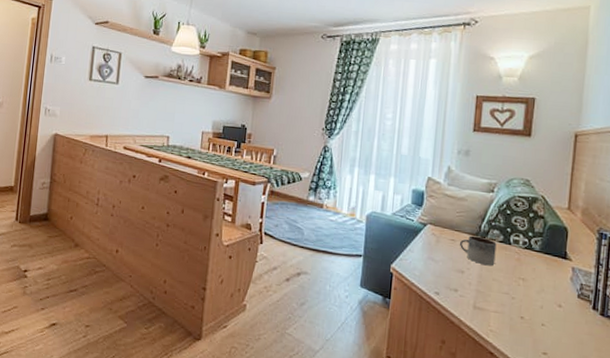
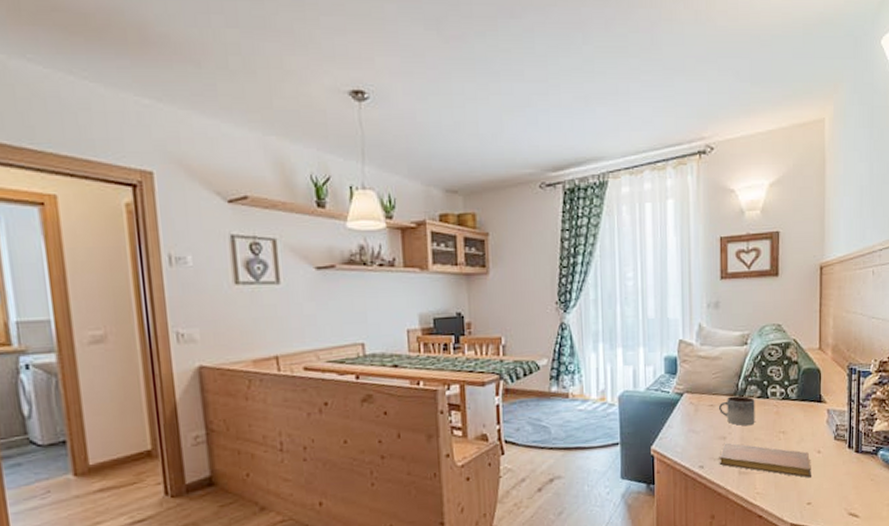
notebook: none [455,276,550,329] -> present [719,442,811,478]

